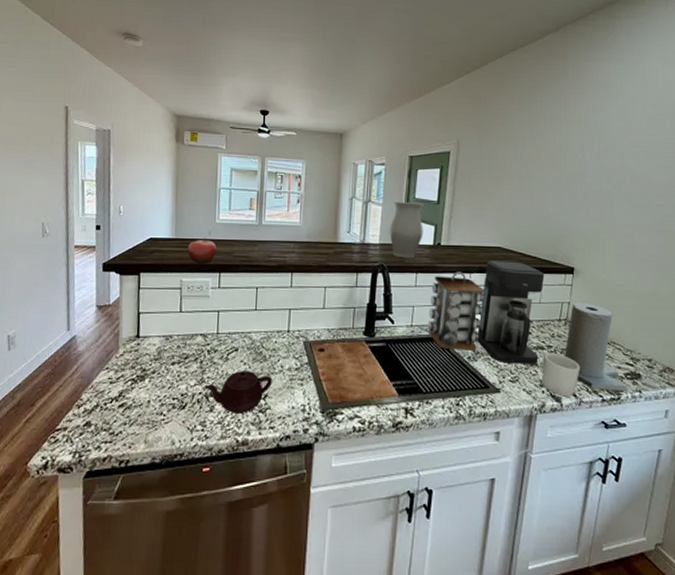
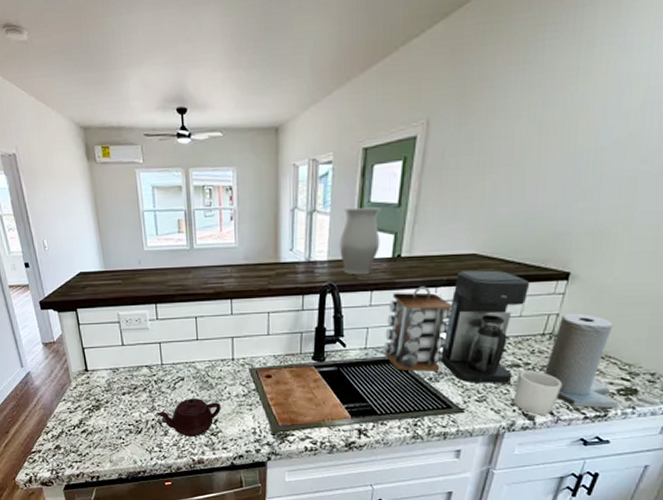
fruit: present [187,236,217,264] -> none [119,266,149,296]

